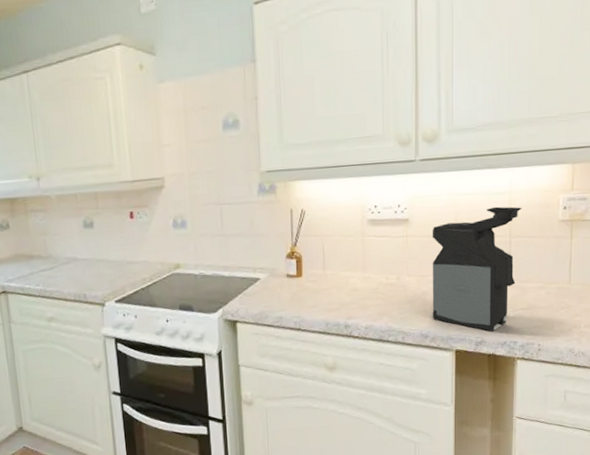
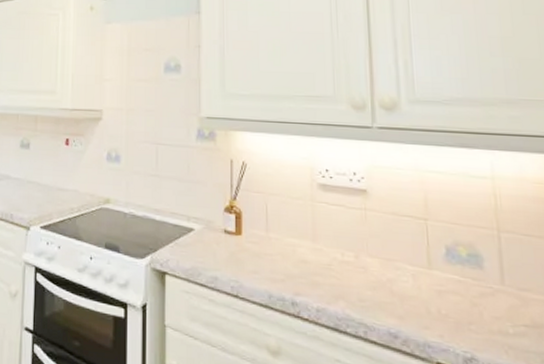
coffee maker: present [432,206,522,332] -> none [396,191,512,349]

